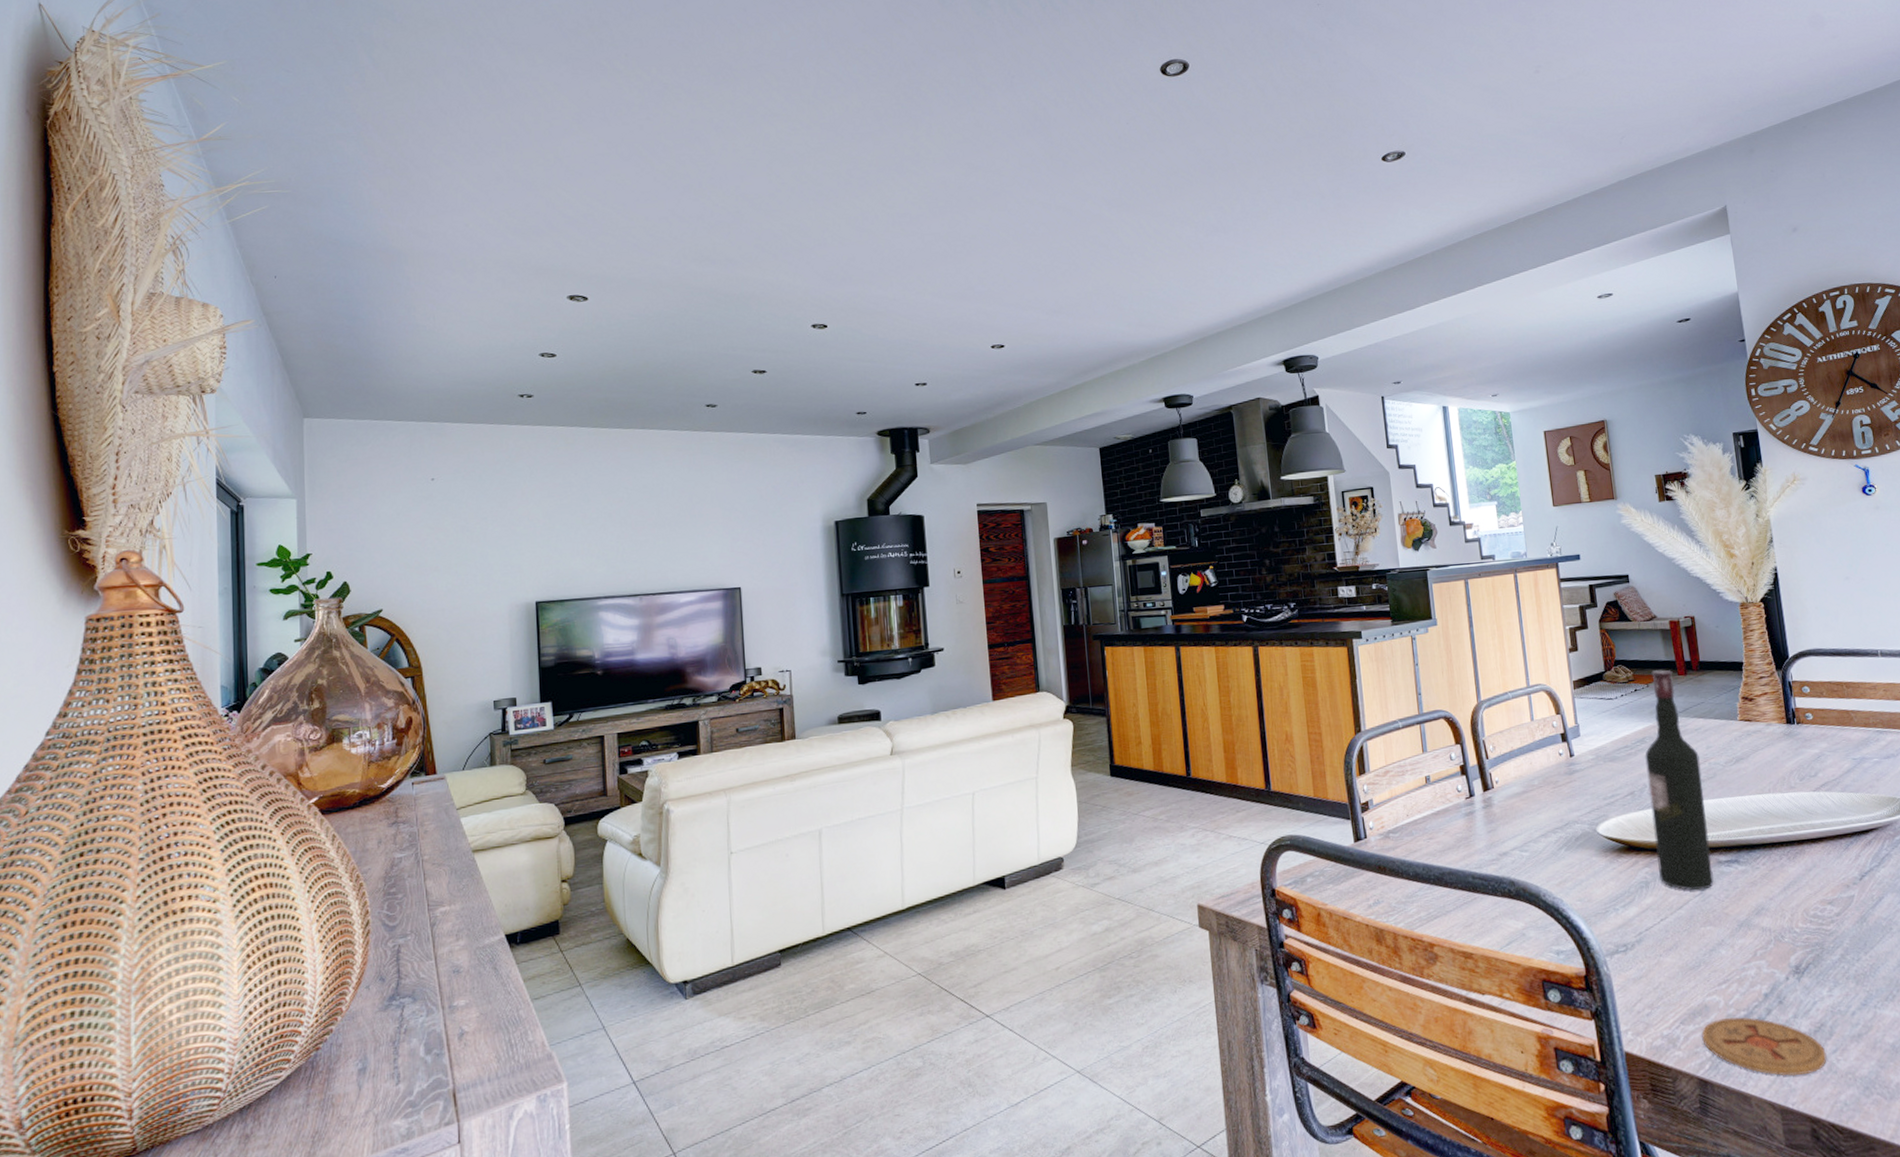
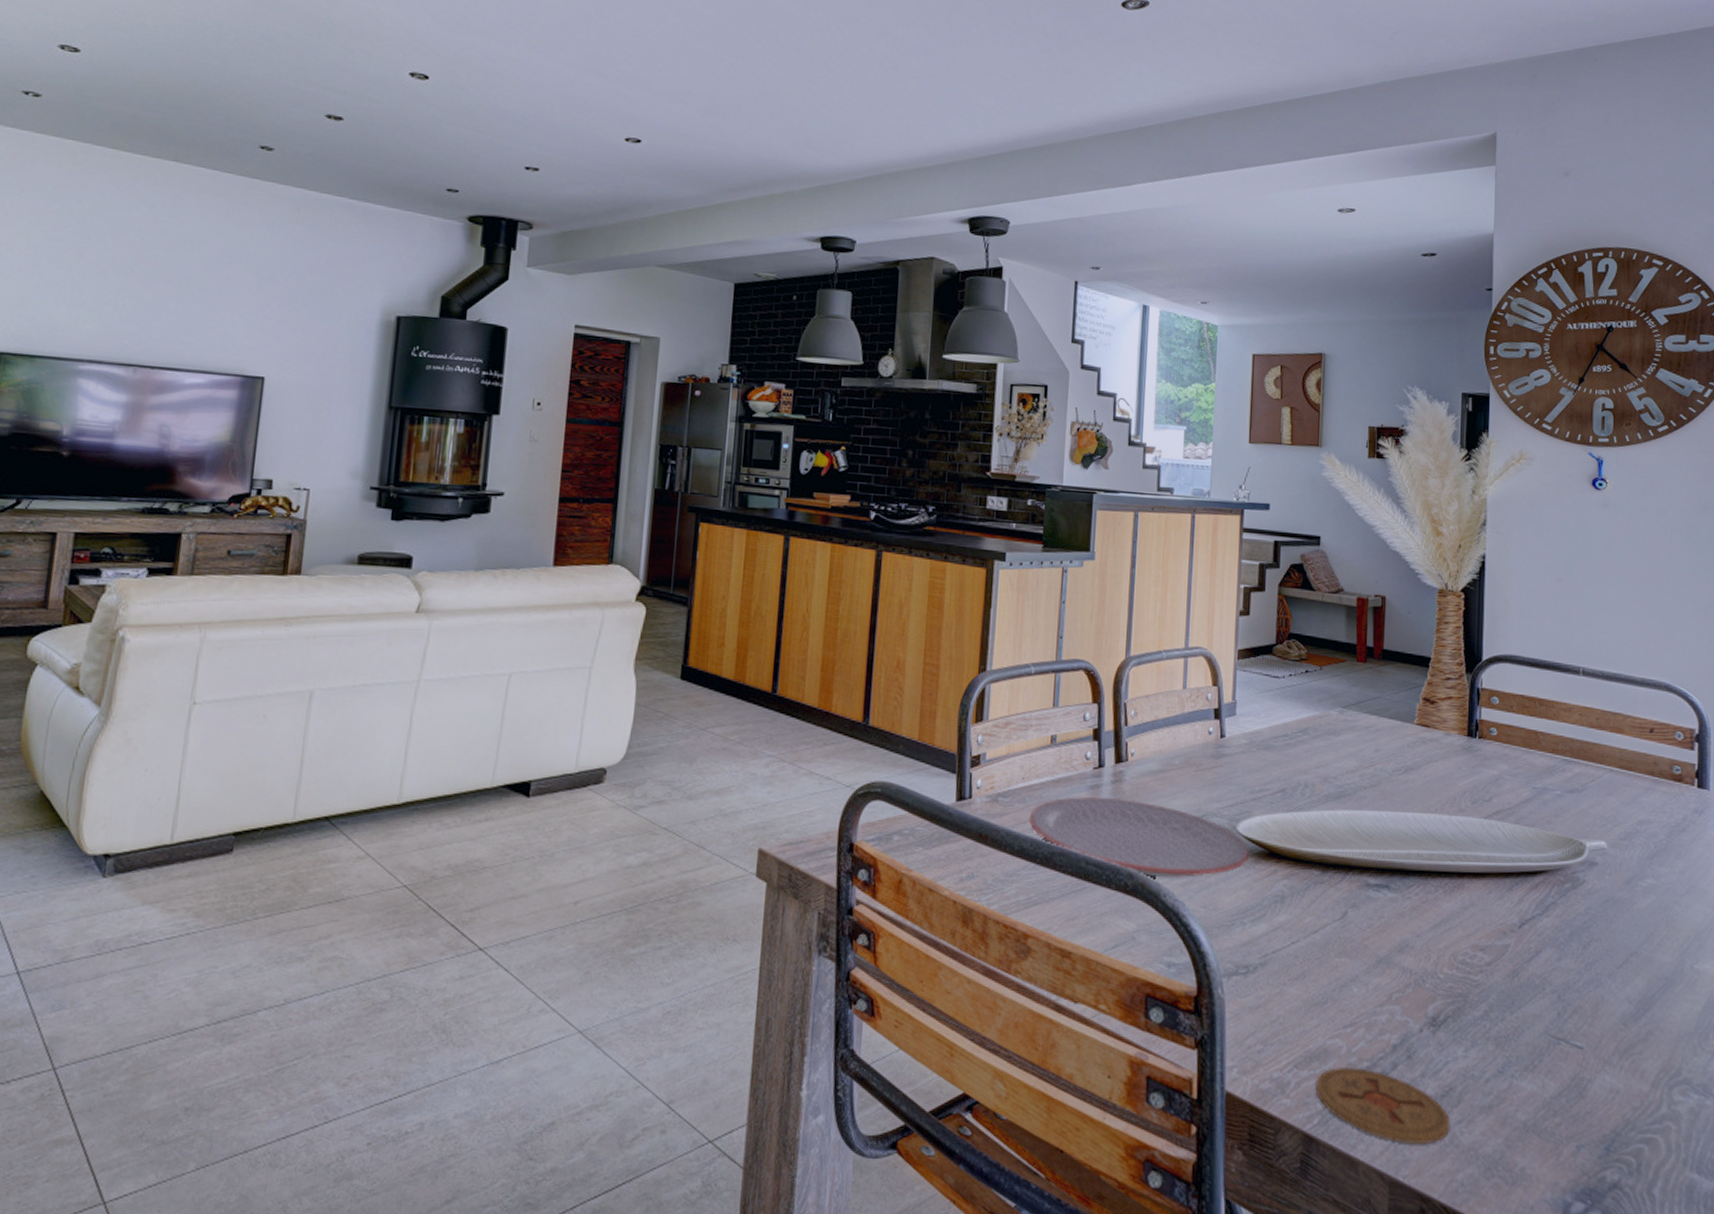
plate: none [1418,820,1612,882] -> present [1029,797,1249,878]
wine bottle: present [1645,670,1714,891] -> none [1298,652,1365,915]

